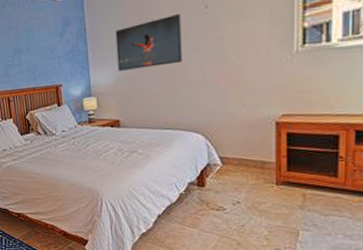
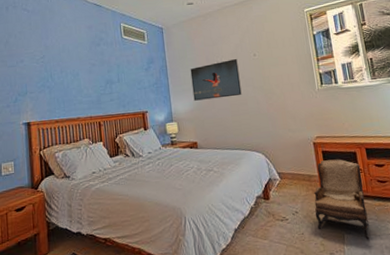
armchair: none [263,143,342,239] -> present [314,159,370,240]

